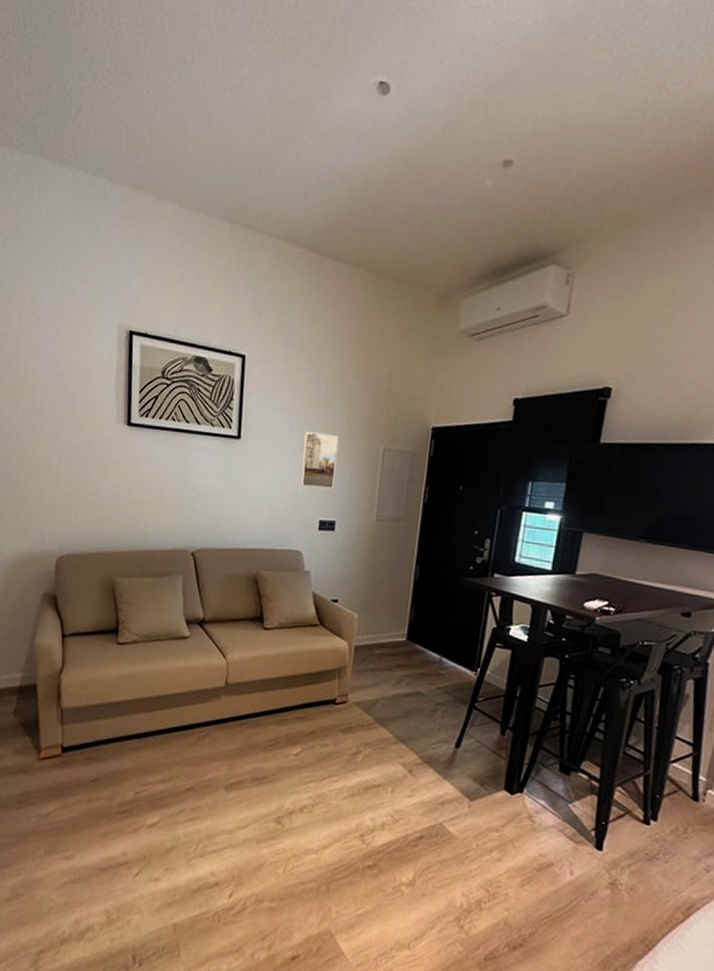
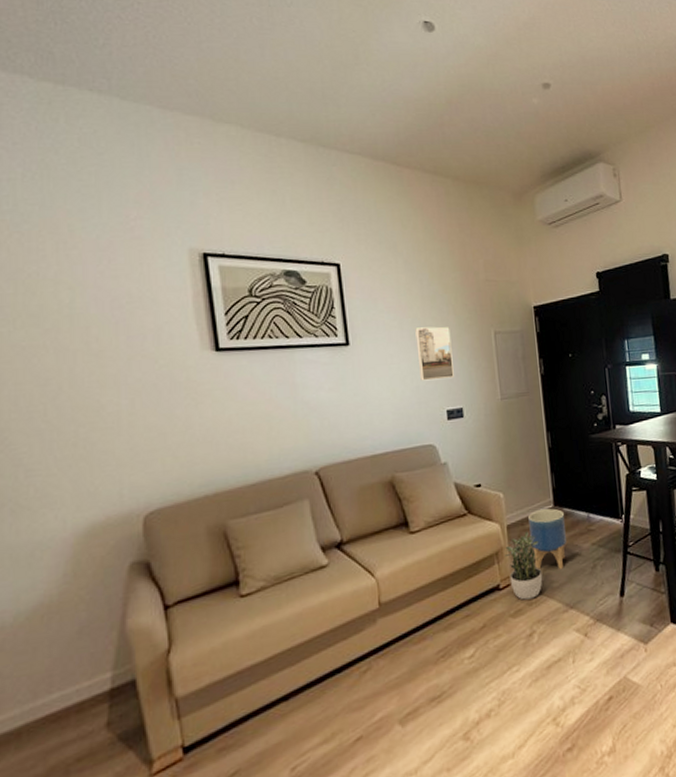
potted plant: none [346,656,384,722] -> present [504,531,543,600]
planter: none [374,639,416,703] -> present [528,508,566,569]

